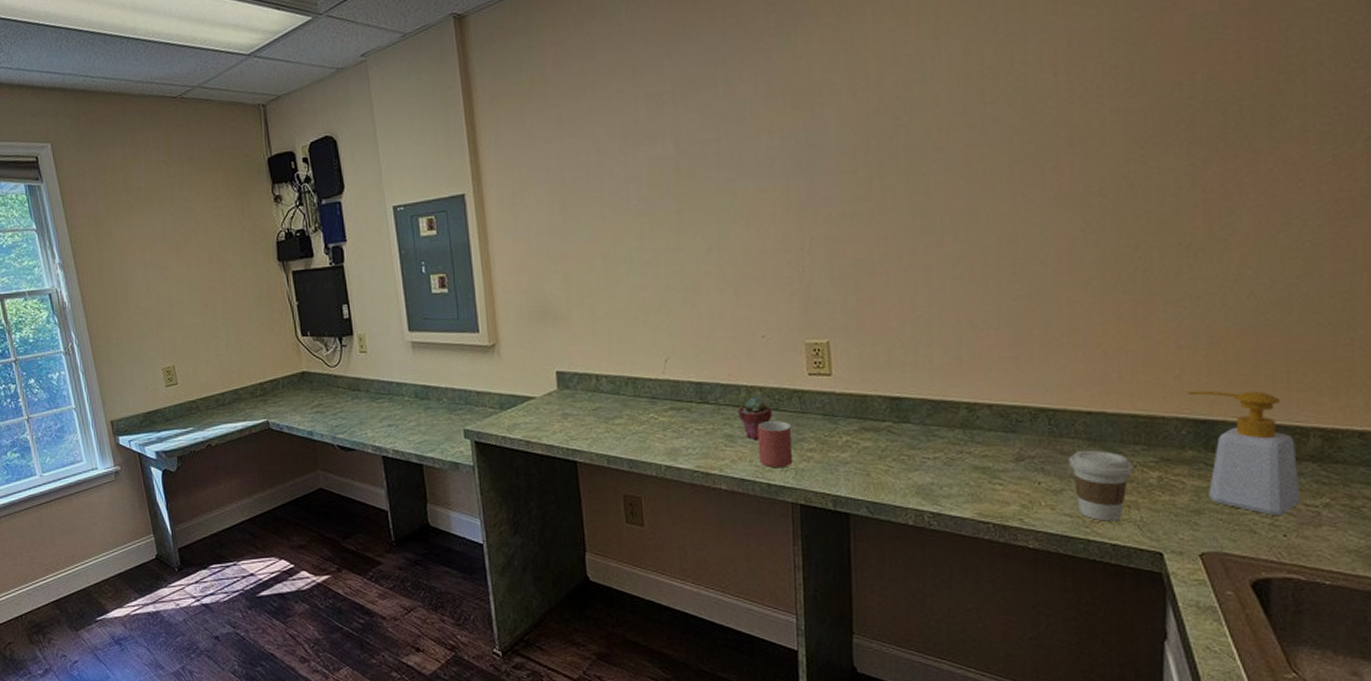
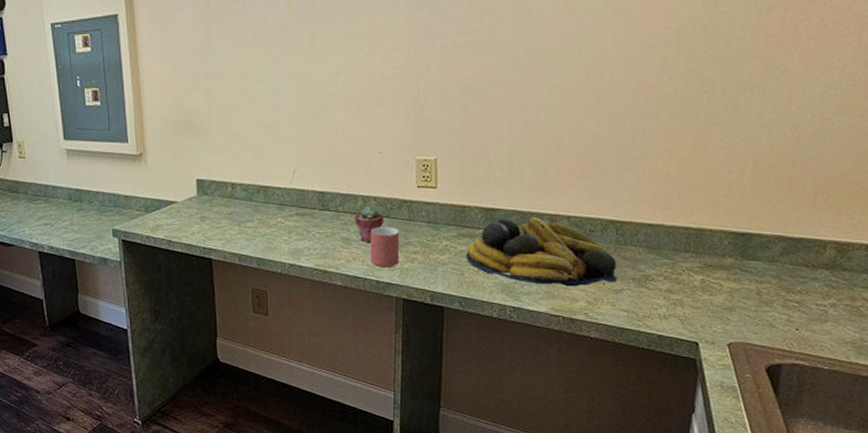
fruit bowl: none [871,405,1056,488] -> present [466,216,618,287]
coffee cup: present [1069,450,1133,522] -> none [630,256,682,316]
soap bottle: present [1187,390,1301,515] -> none [732,208,815,313]

